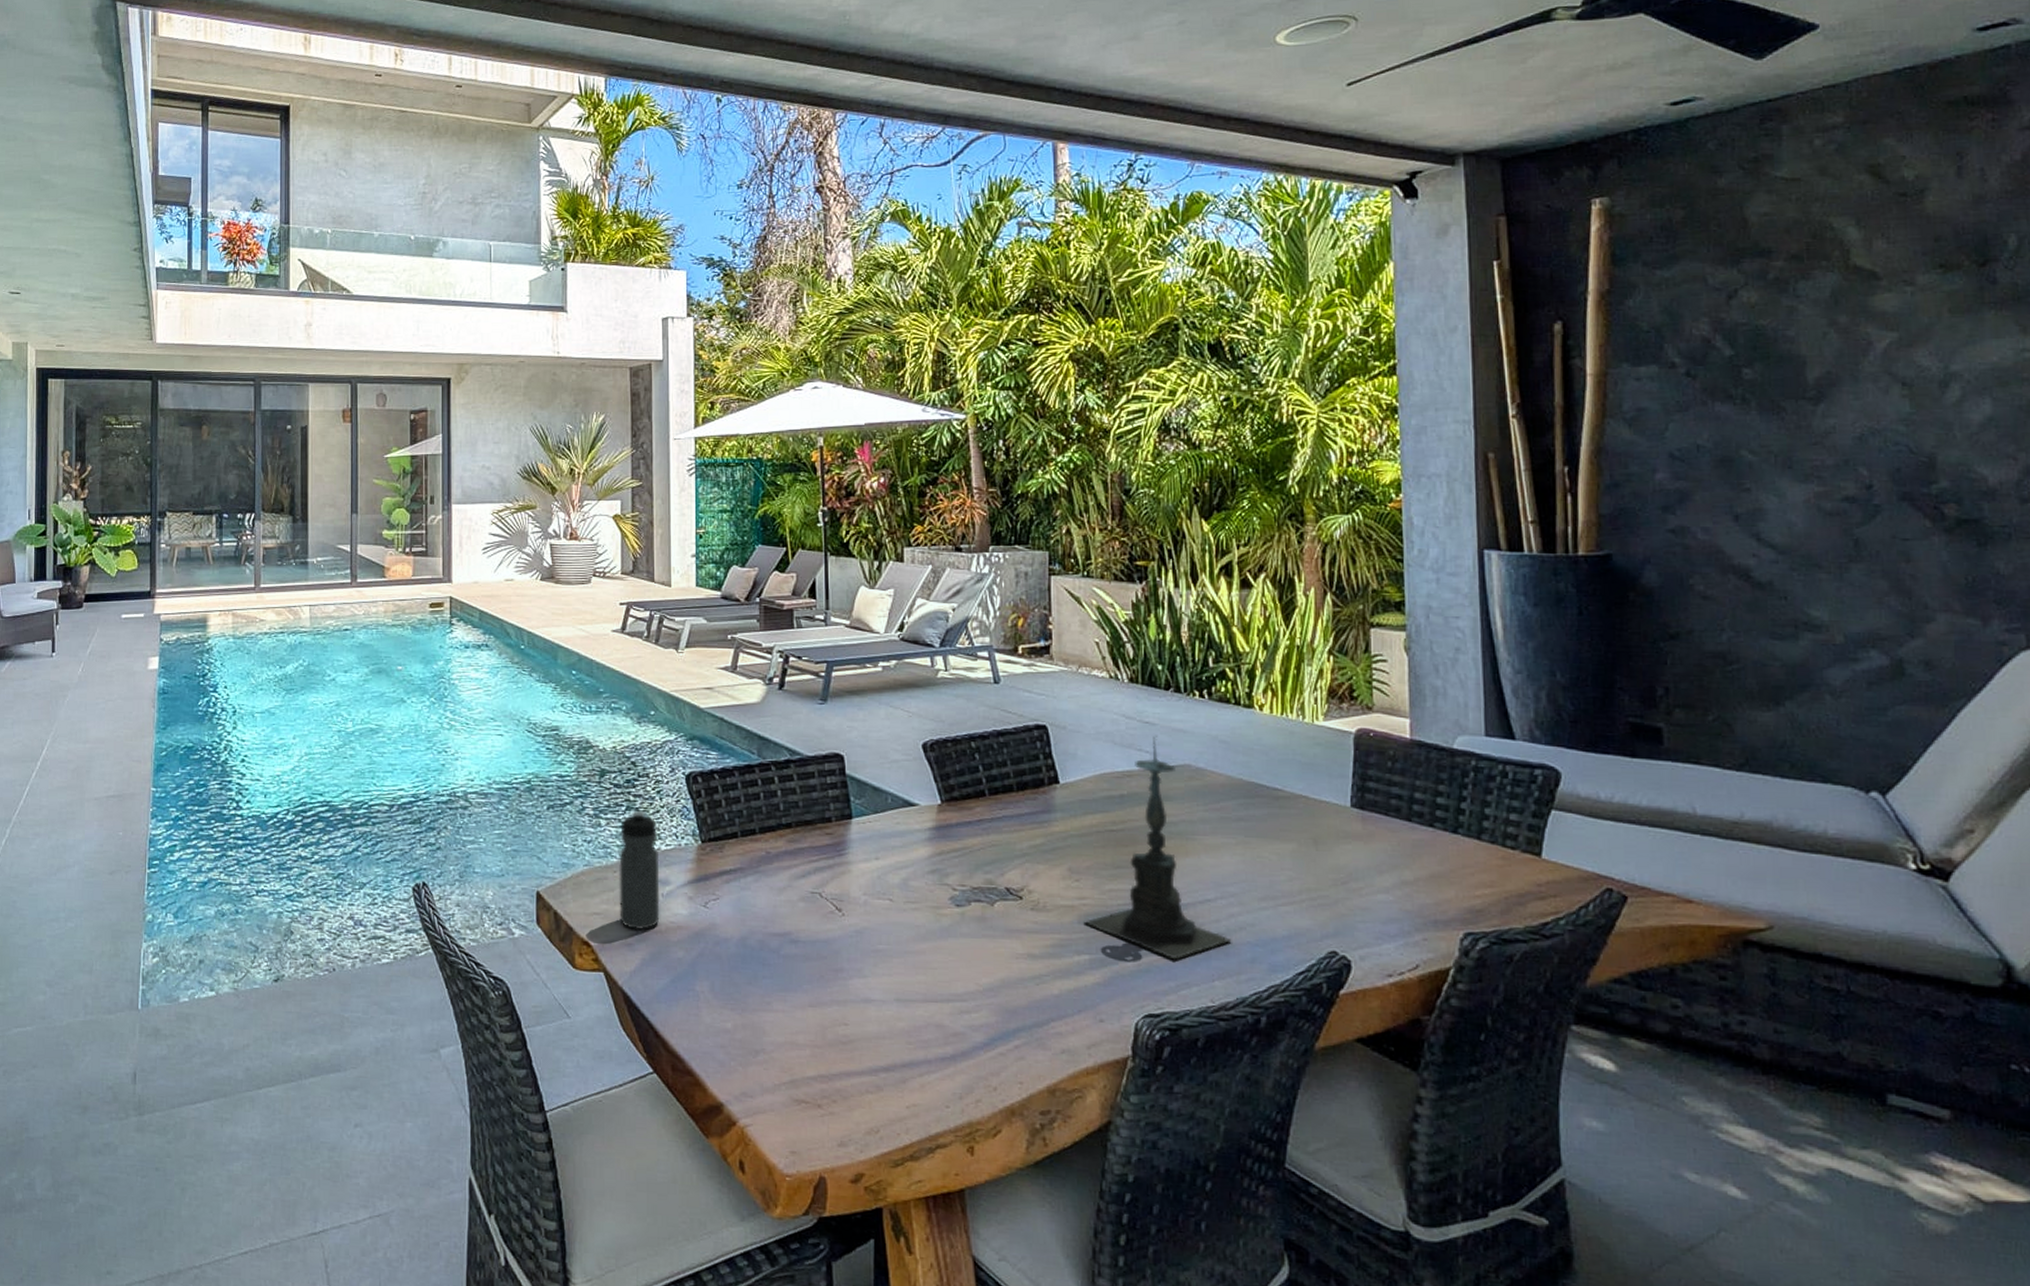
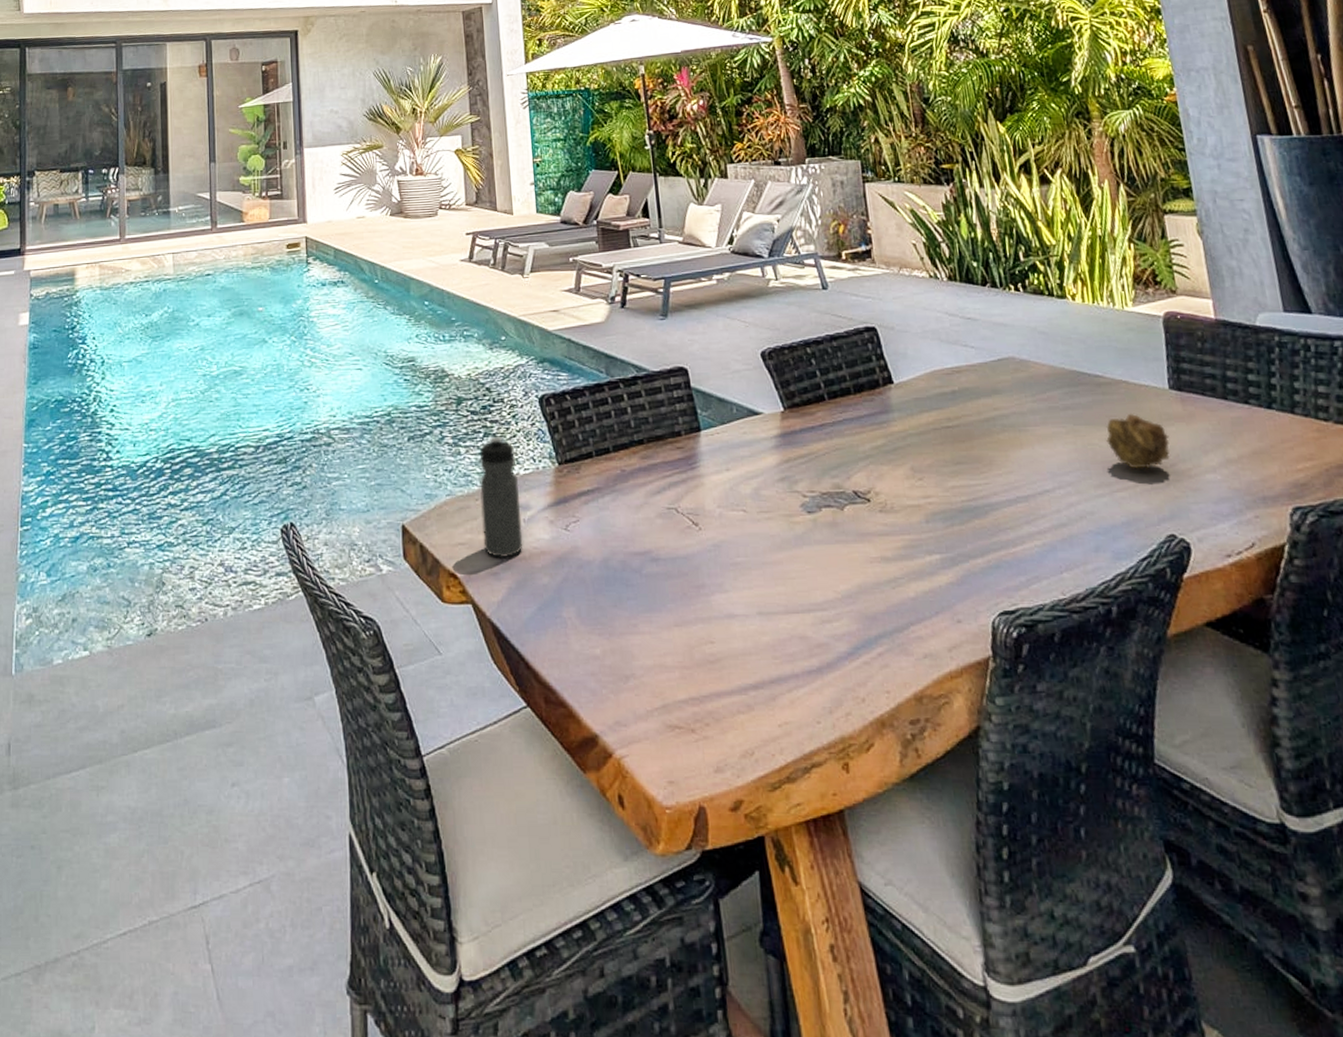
candle holder: present [1083,735,1232,960] -> none [931,330,1075,554]
flower: none [1277,830,1344,887] -> present [1106,414,1170,470]

